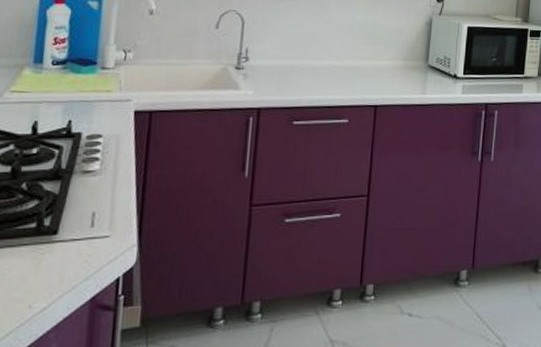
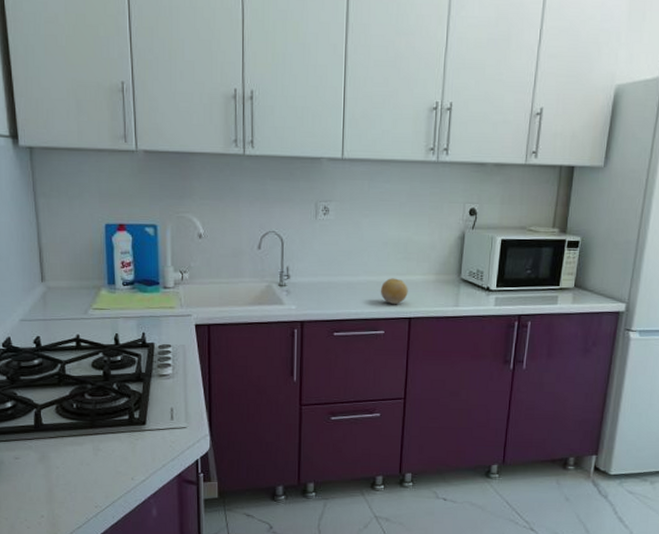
fruit: none [345,63,375,92] -> present [380,278,408,305]

